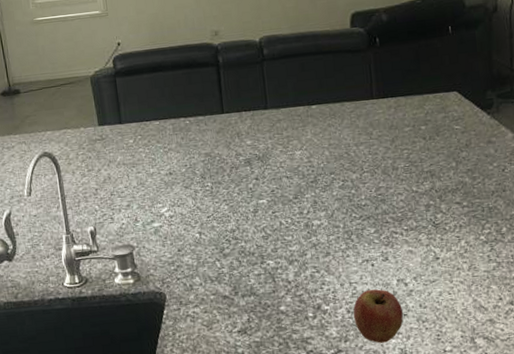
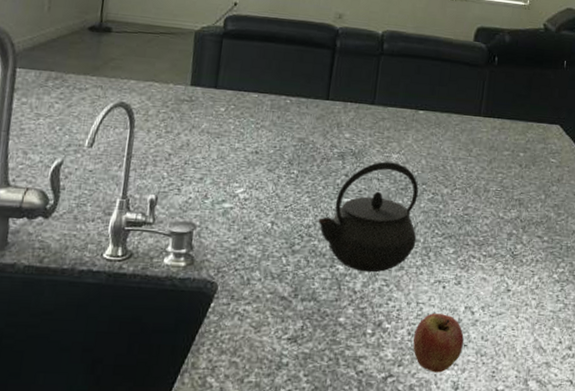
kettle: none [240,158,337,263] -> present [318,161,419,273]

